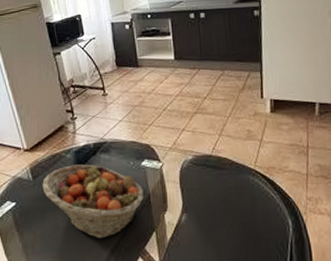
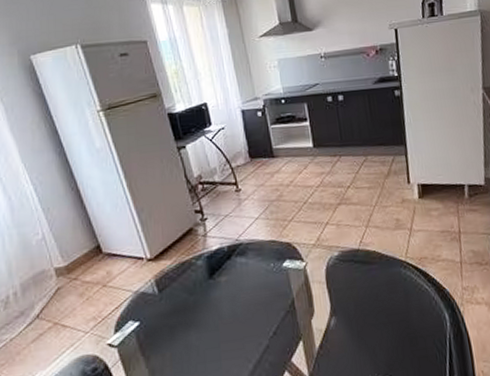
fruit basket: present [42,164,144,239] -> none [170,270,288,355]

